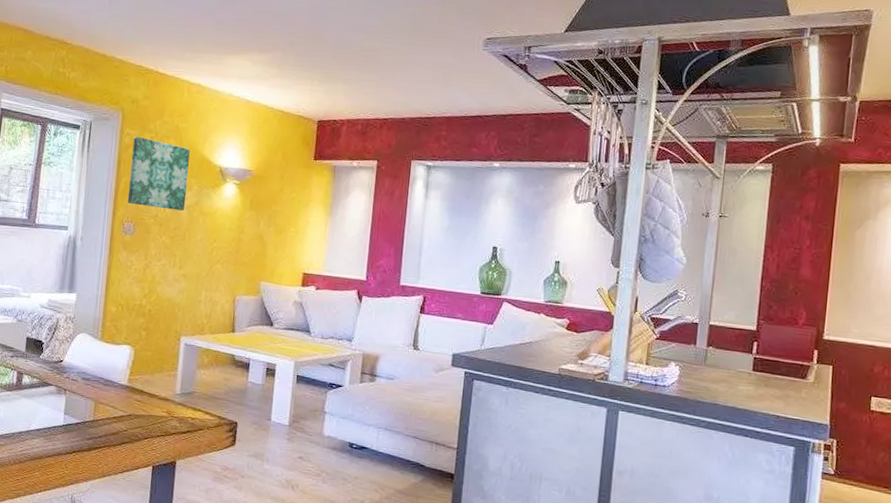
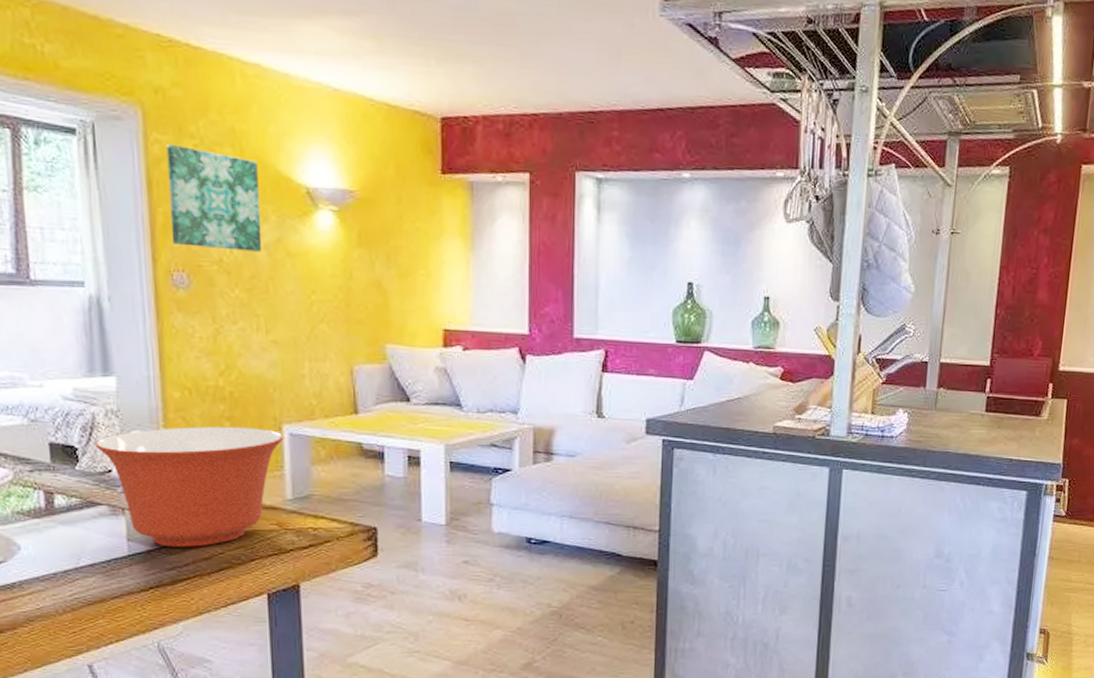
mixing bowl: none [55,333,181,424] -> present [95,426,284,547]

